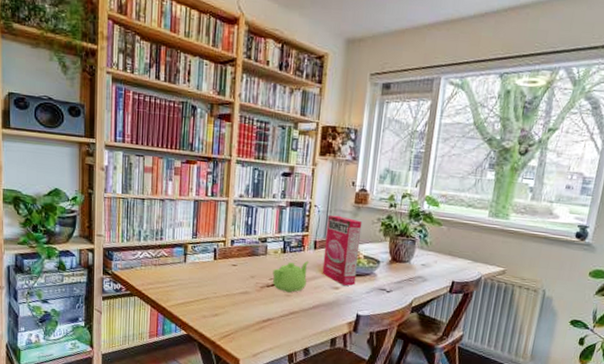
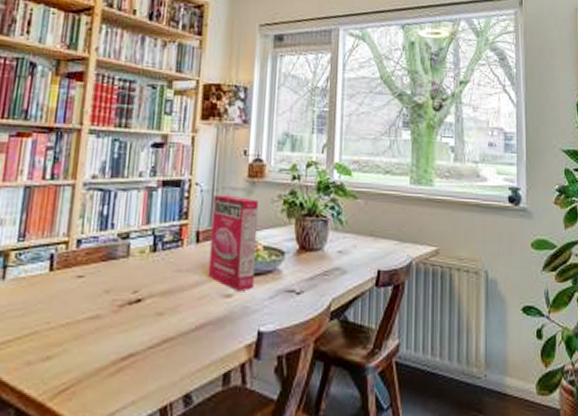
teapot: present [272,260,309,292] -> none [137,260,190,309]

